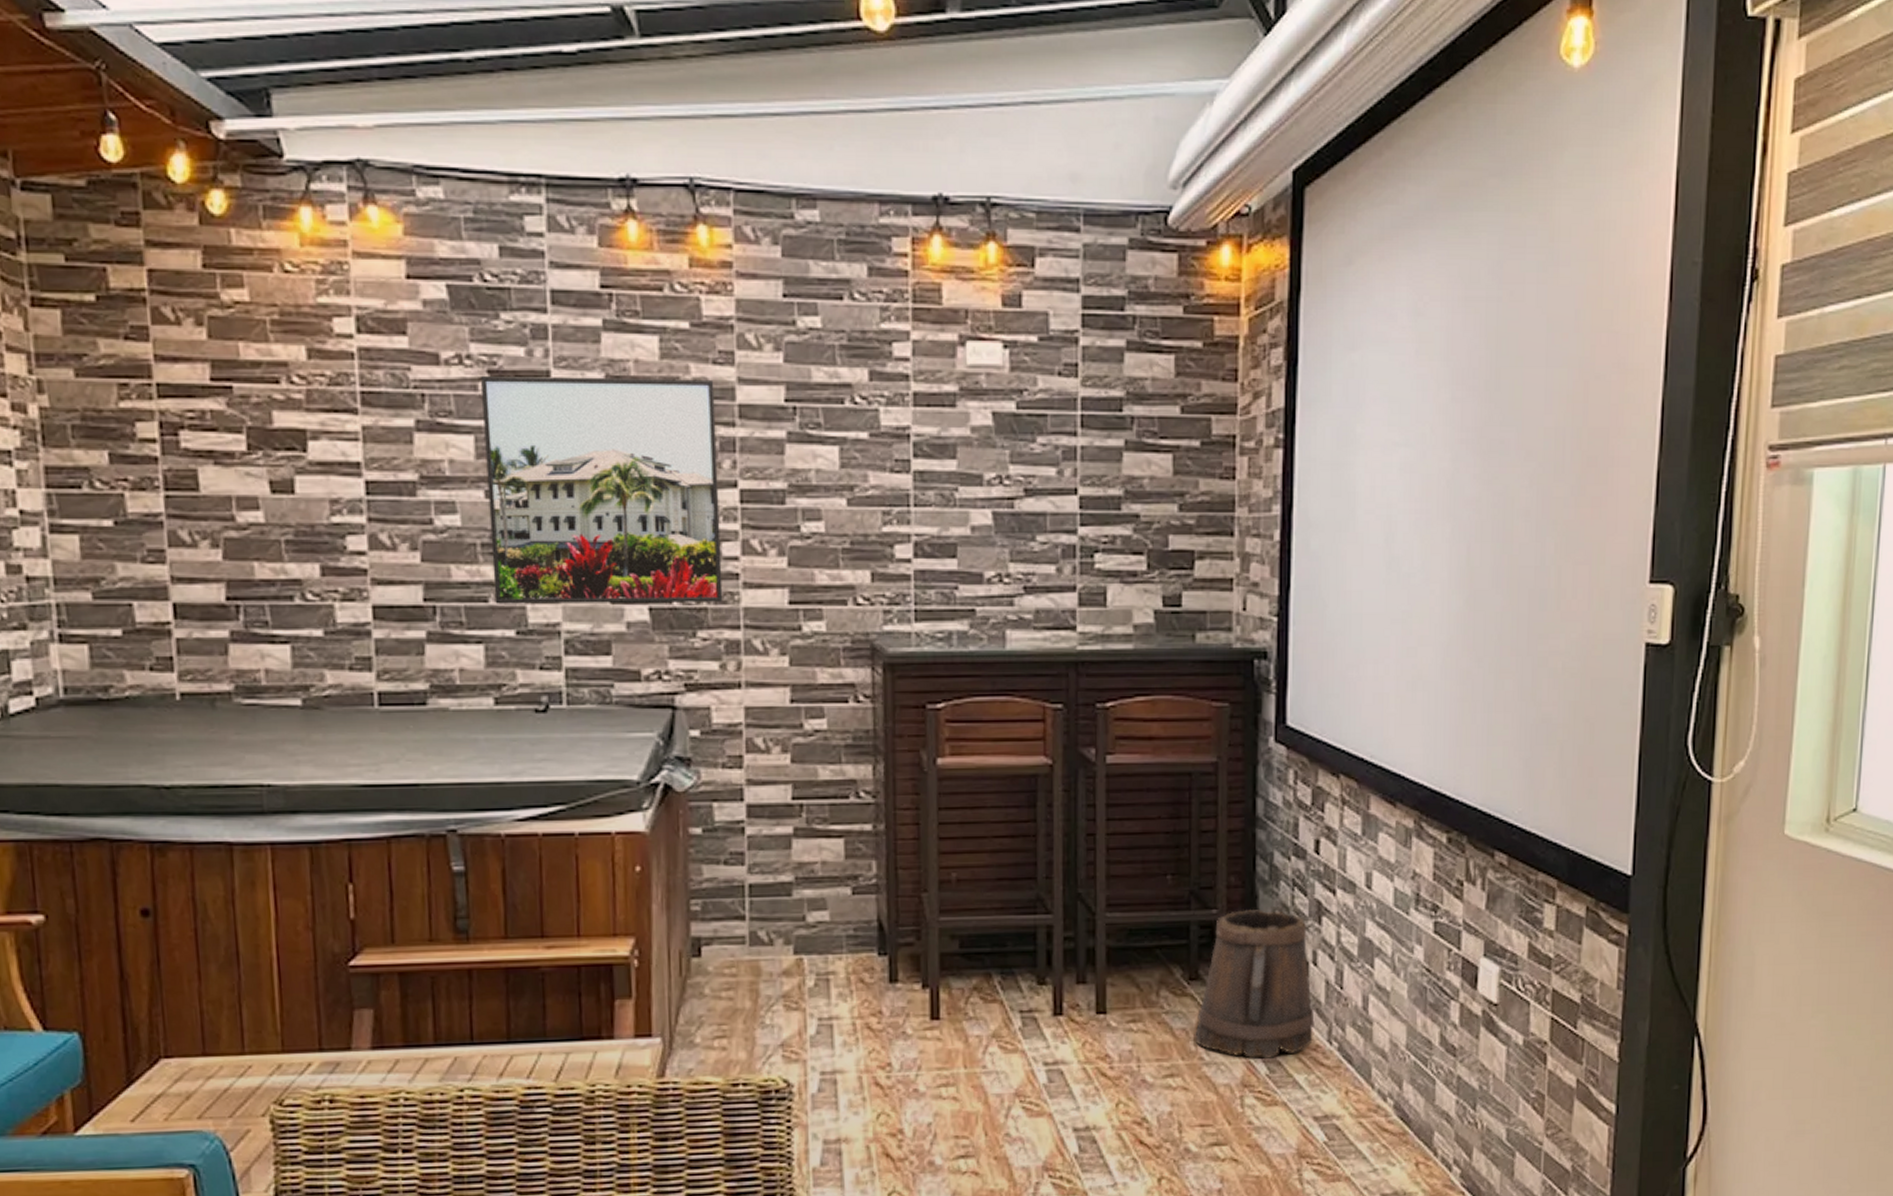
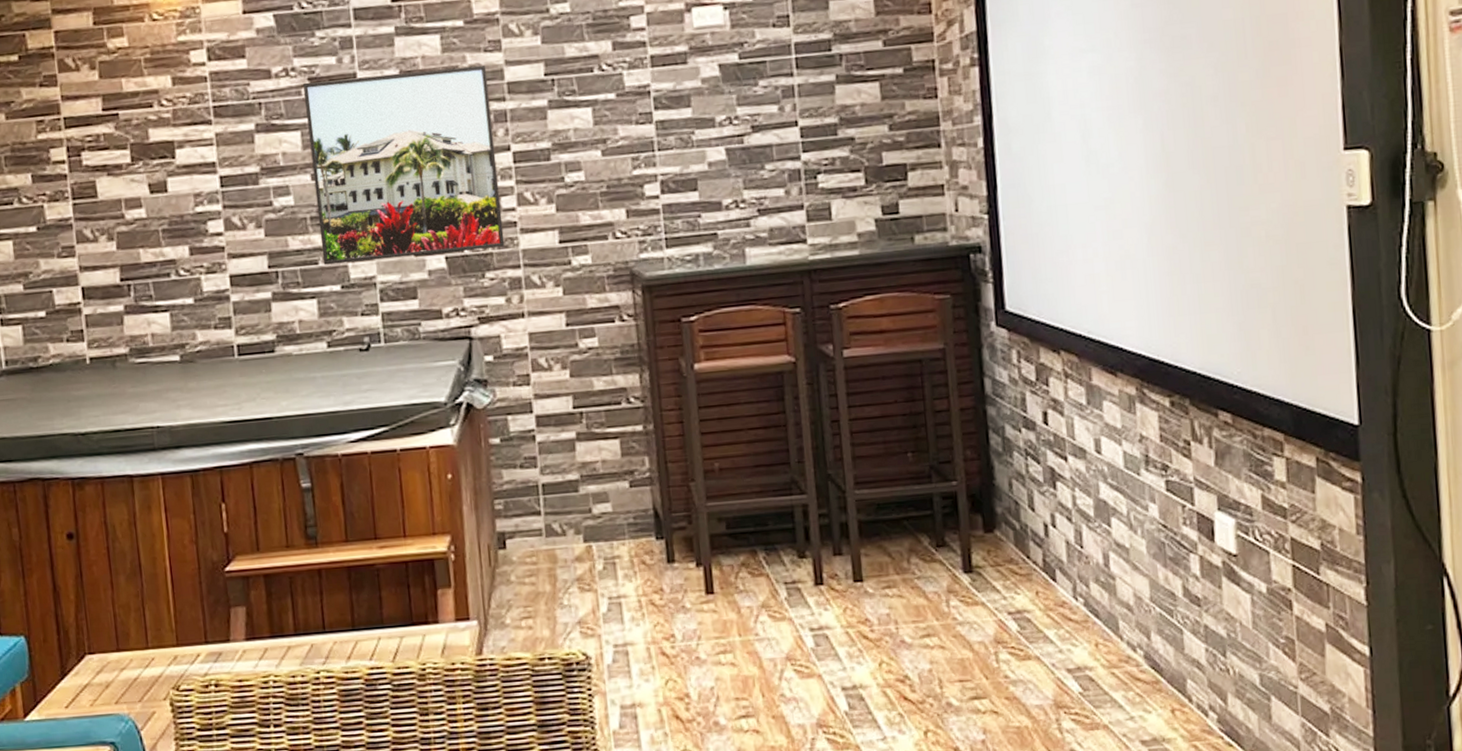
bucket: present [1195,910,1315,1059] -> none [946,479,1059,616]

